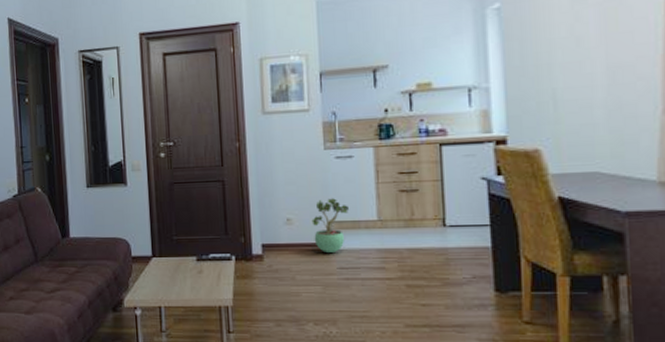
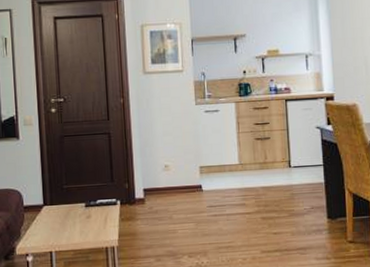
potted plant: present [311,198,350,254] -> none [186,146,217,195]

